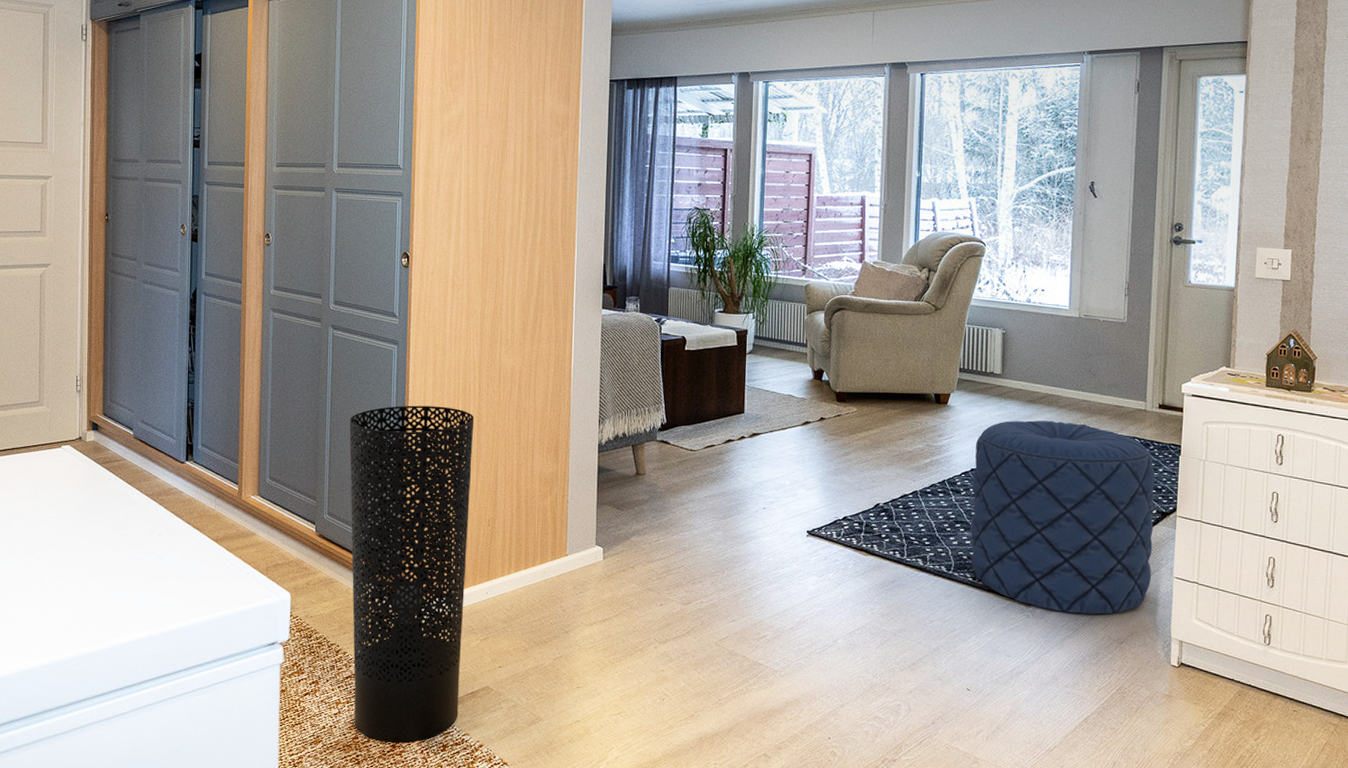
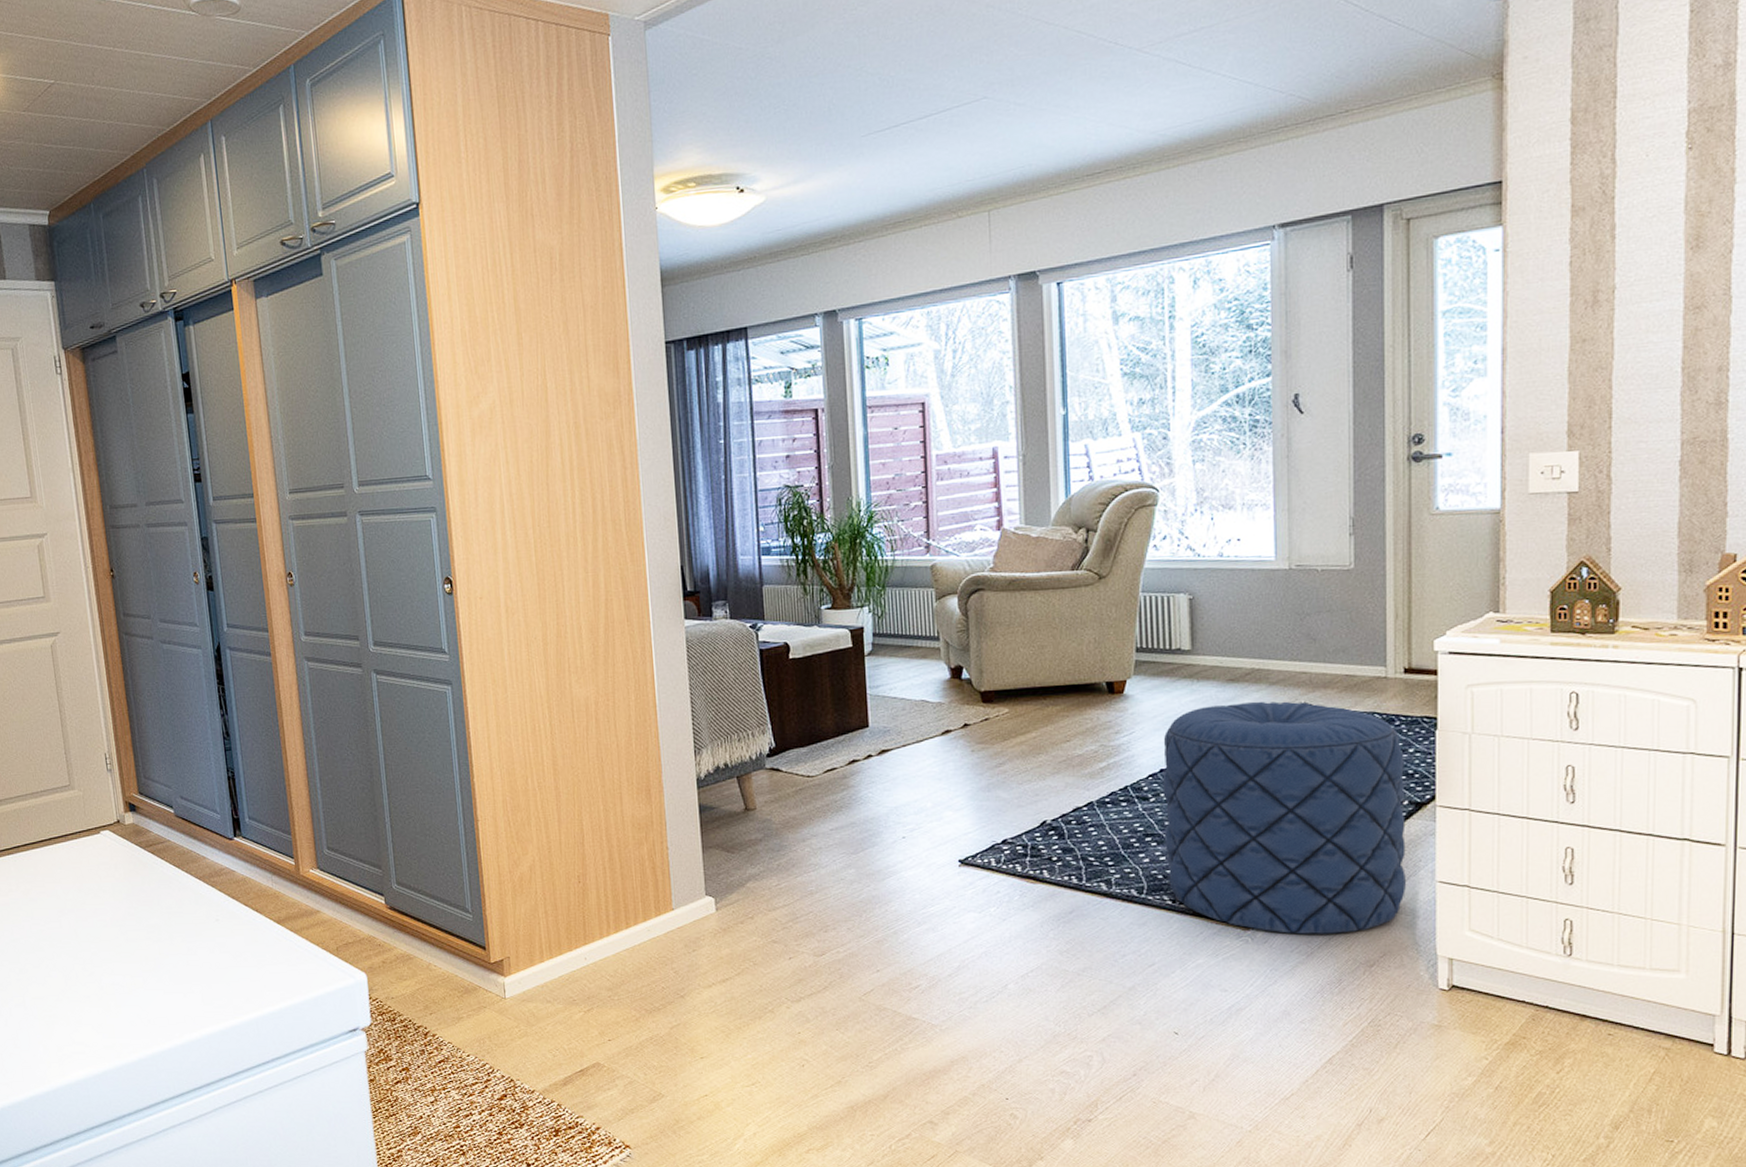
umbrella stand: present [349,405,475,743] -> none [407,751,569,1131]

